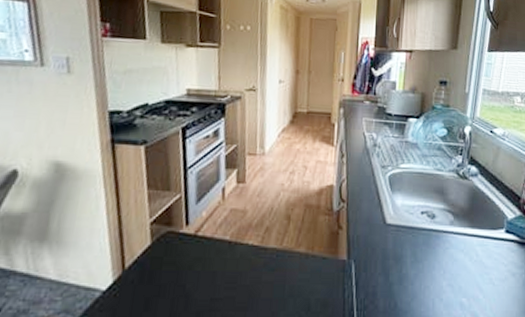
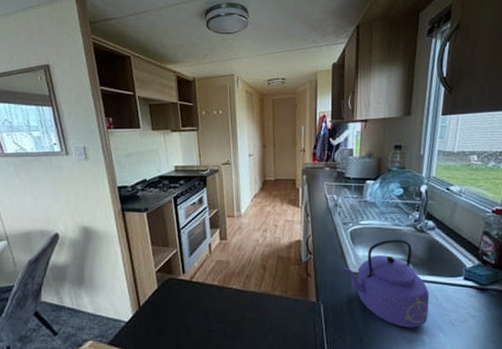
kettle: none [379,186,470,289] -> present [343,239,430,328]

